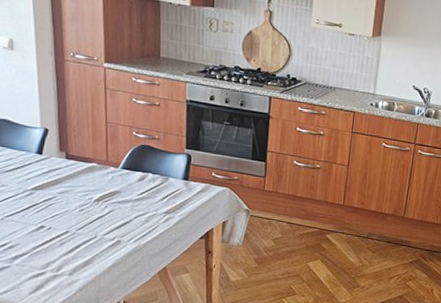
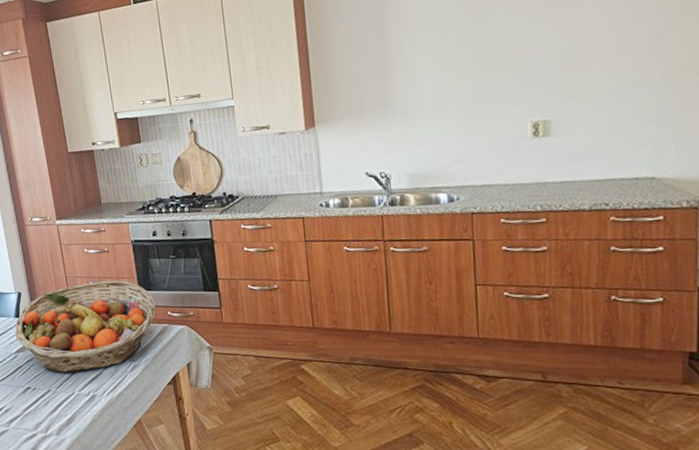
fruit basket: none [34,132,201,218] -> present [15,280,156,373]

